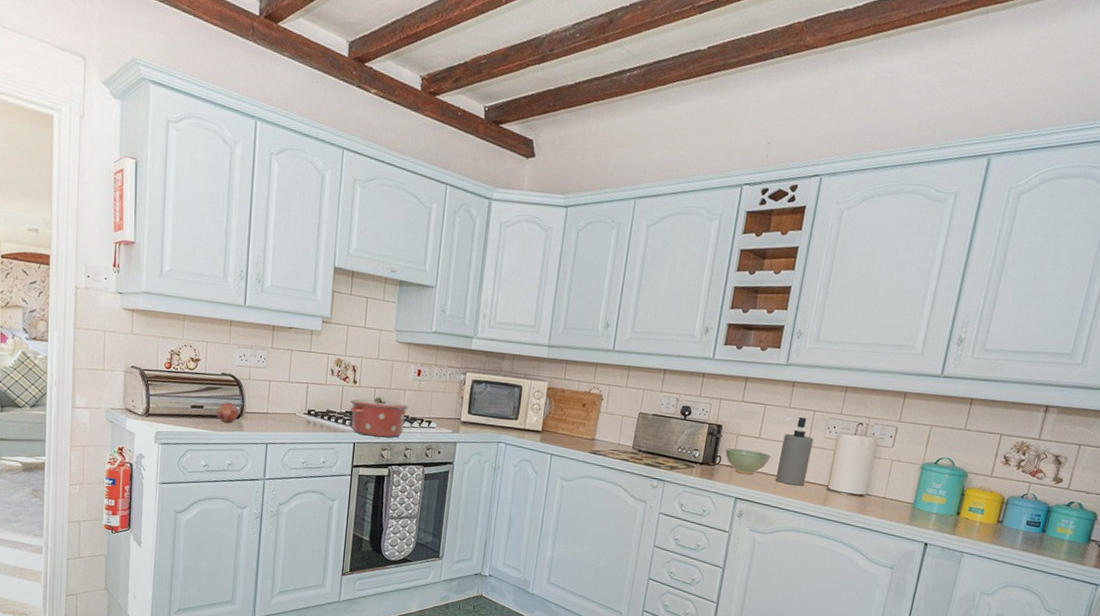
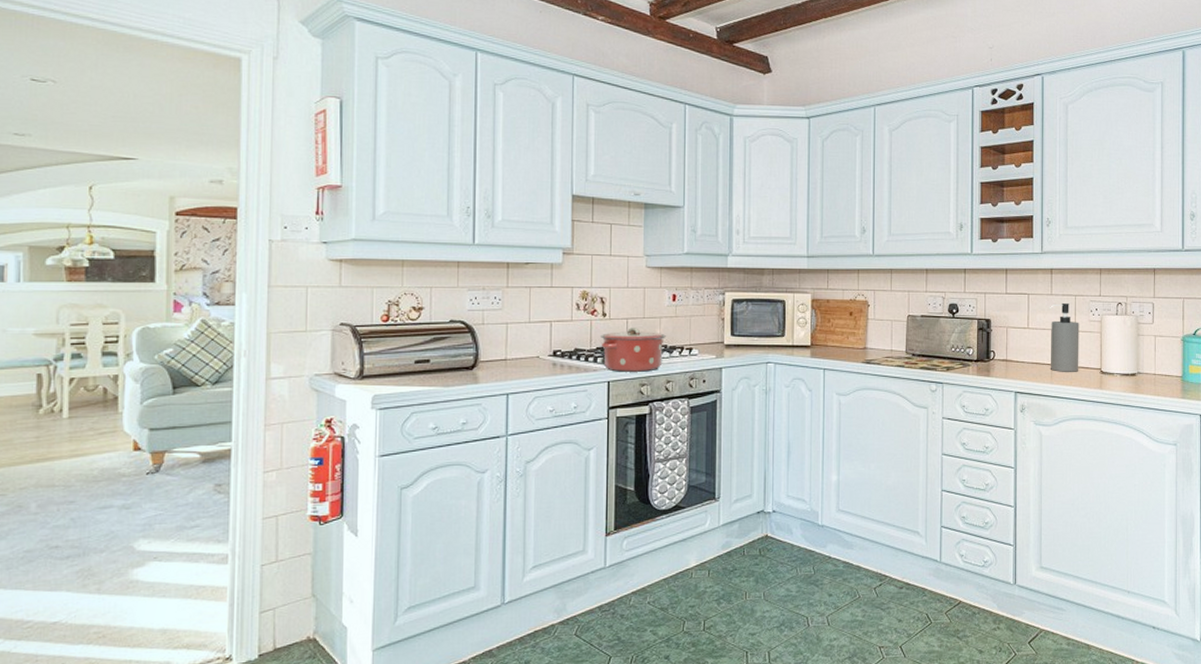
fruit: present [216,402,239,424] -> none [446,353,473,377]
bowl: present [725,448,771,476] -> none [998,342,1042,367]

